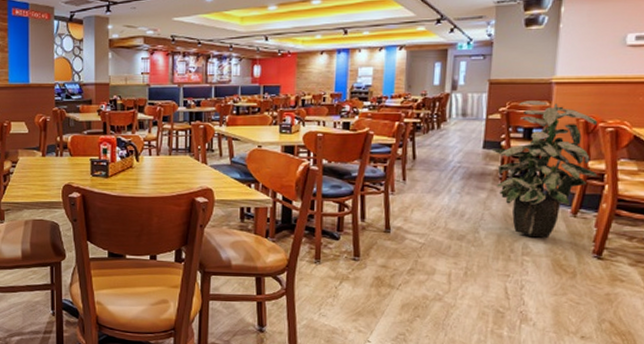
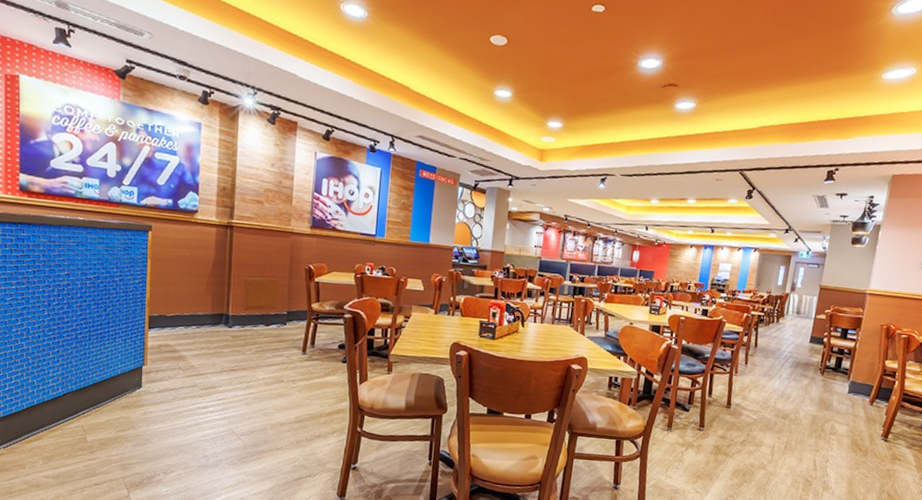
indoor plant: present [491,101,598,238] -> none [815,306,896,421]

